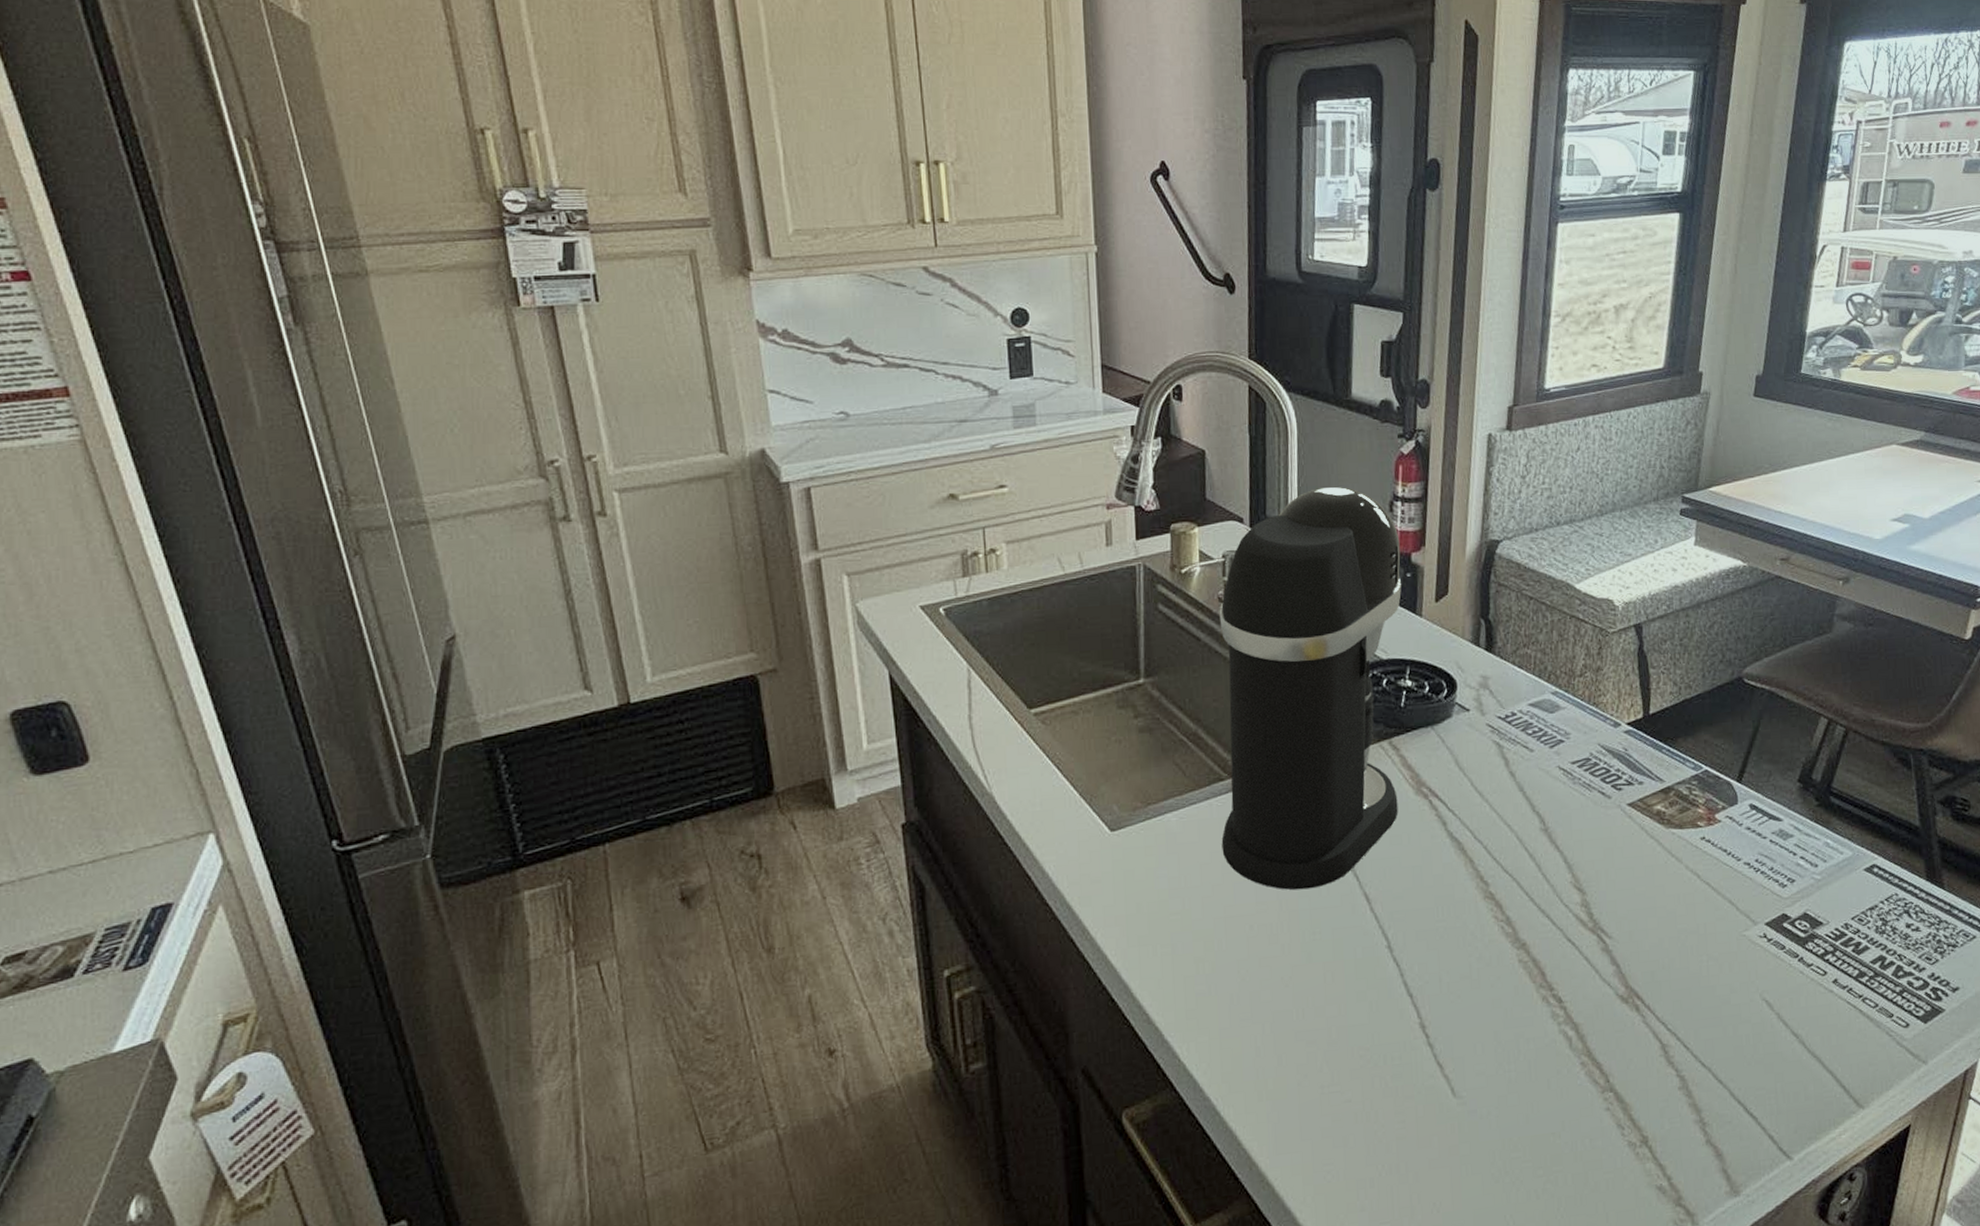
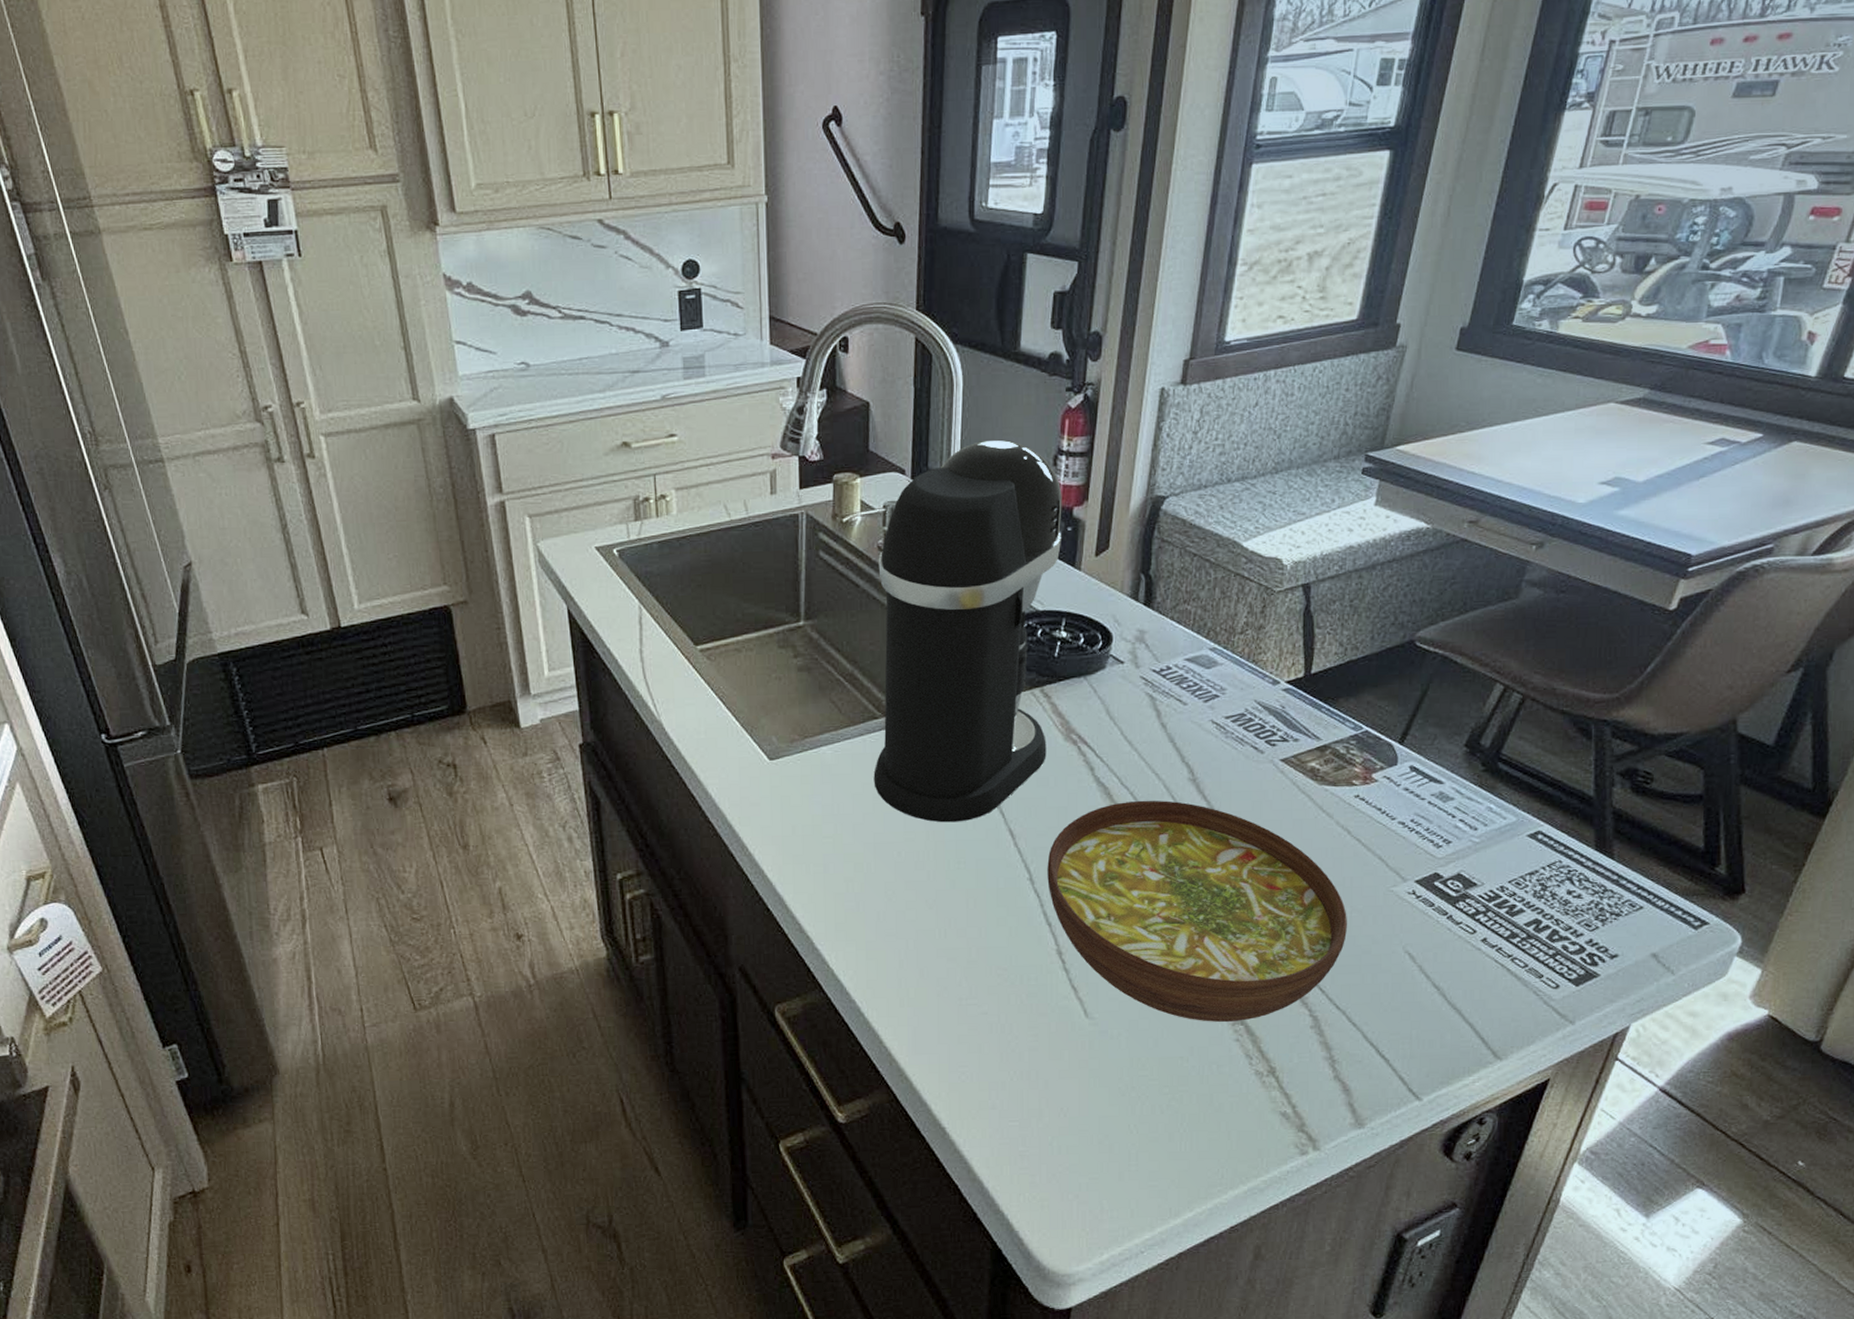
bowl: none [1405,853,1706,1092] -> present [1047,800,1348,1022]

